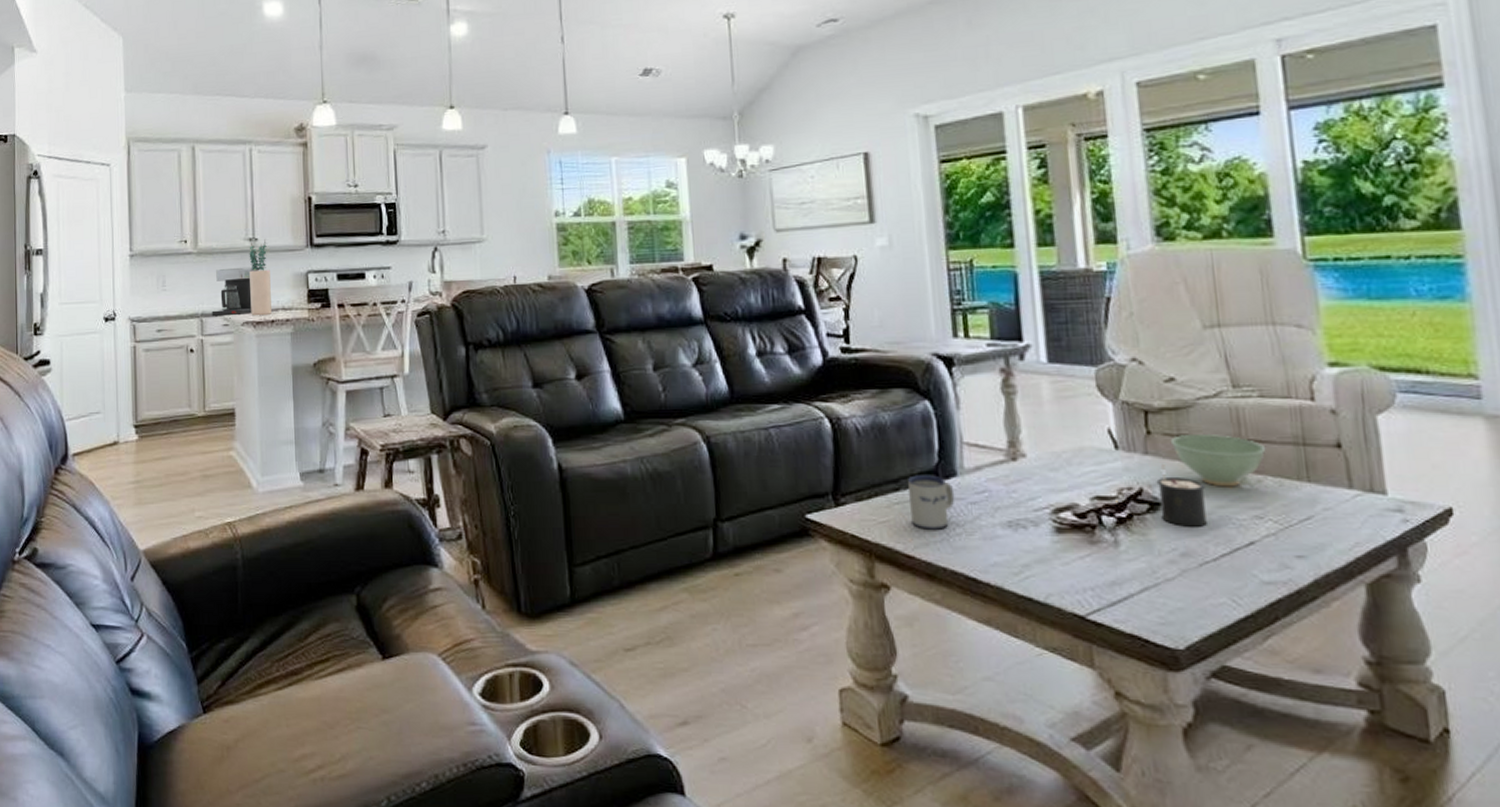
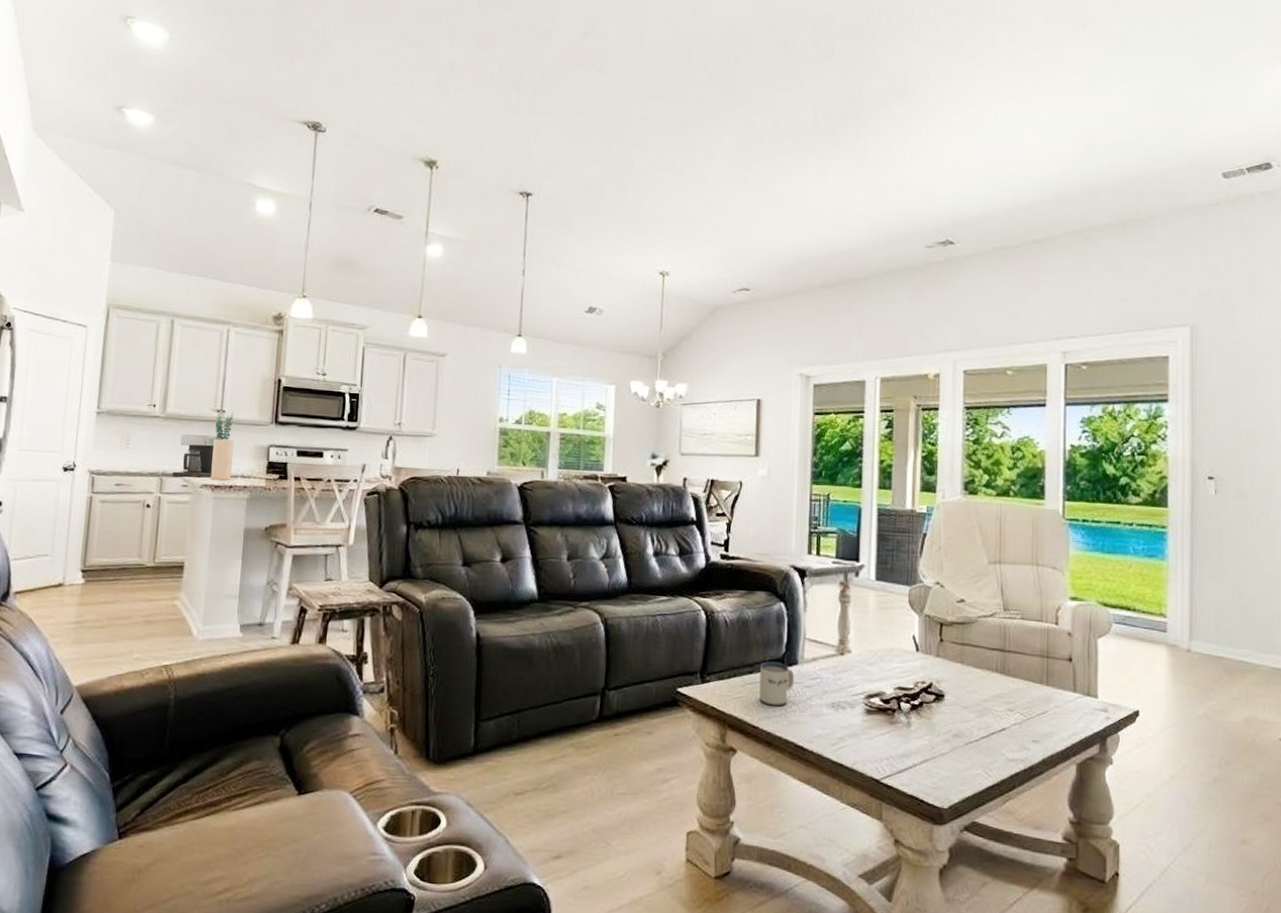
candle: present [1156,465,1207,527] -> none [942,666,976,715]
bowl: present [1170,435,1266,487] -> none [956,644,1022,686]

